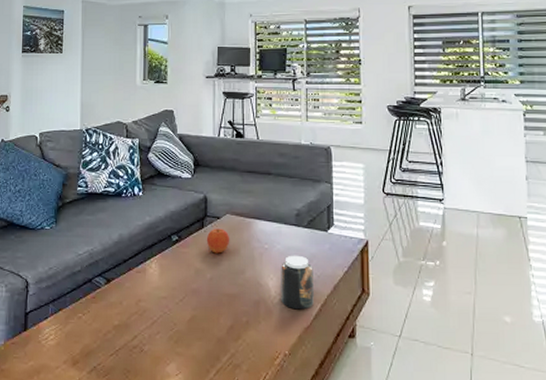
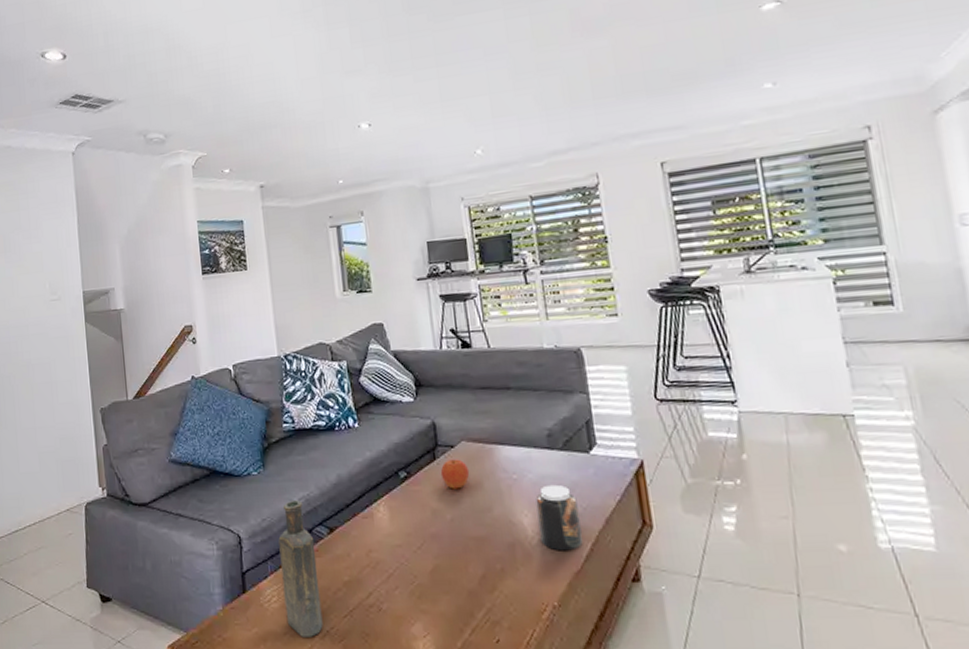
bottle: none [60,254,93,372] -> present [278,500,323,637]

